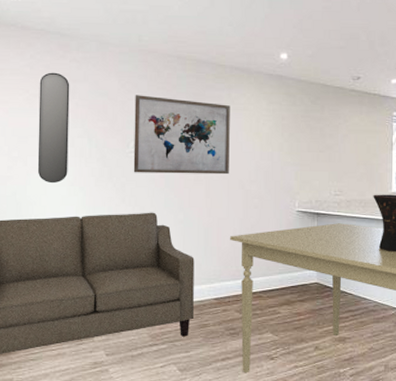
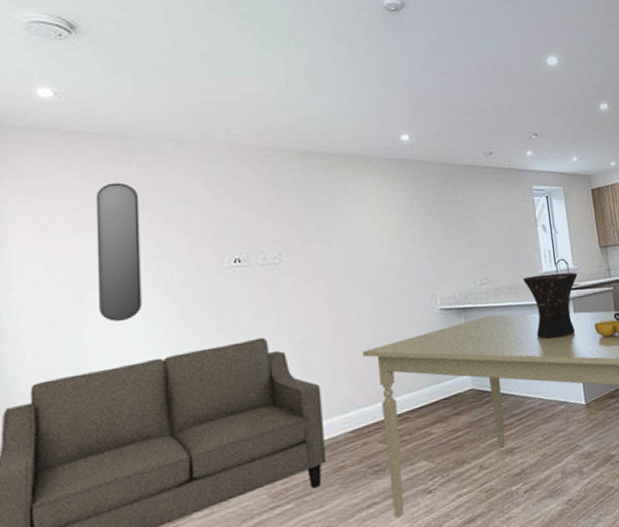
wall art: present [133,95,230,175] -> none [227,197,354,293]

